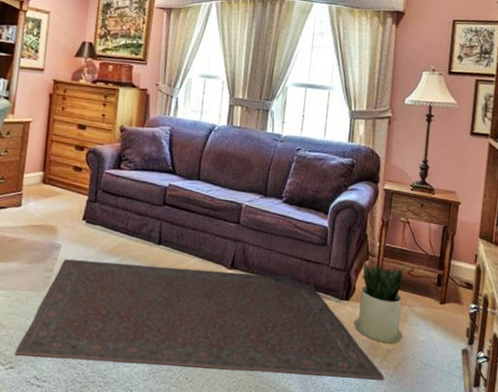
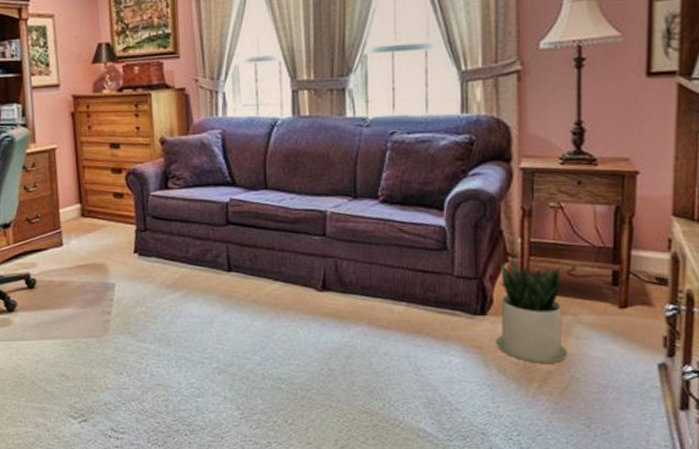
rug: present [15,259,385,380] -> none [85,293,547,409]

